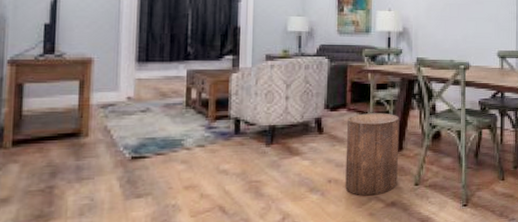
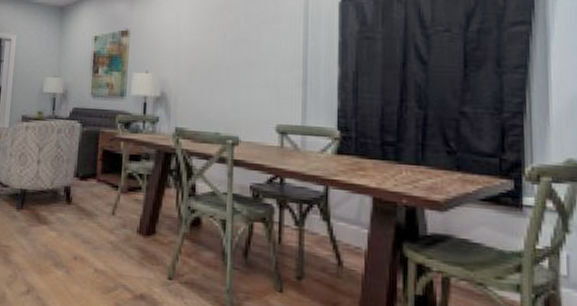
stool: present [345,113,400,196] -> none [91,186,153,283]

